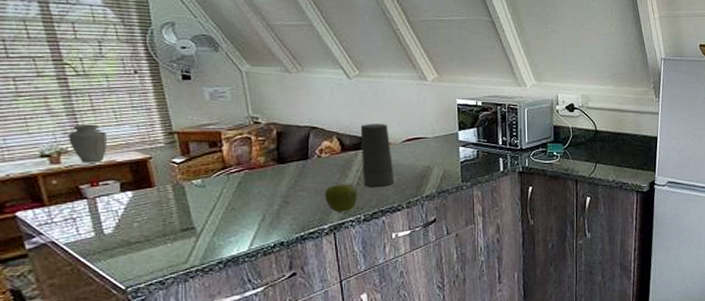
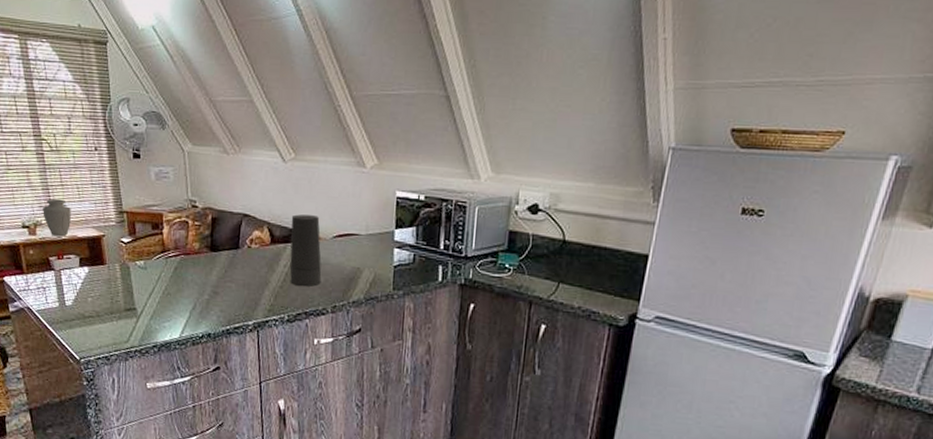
fruit: present [325,182,358,212] -> none [251,277,284,309]

